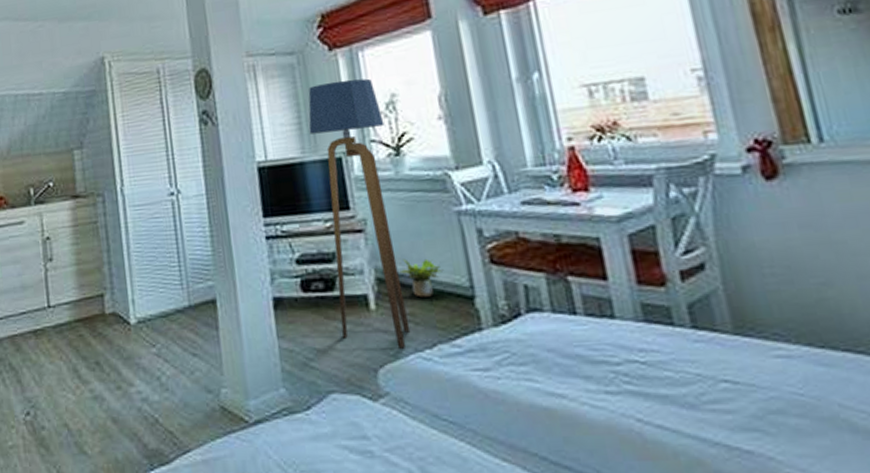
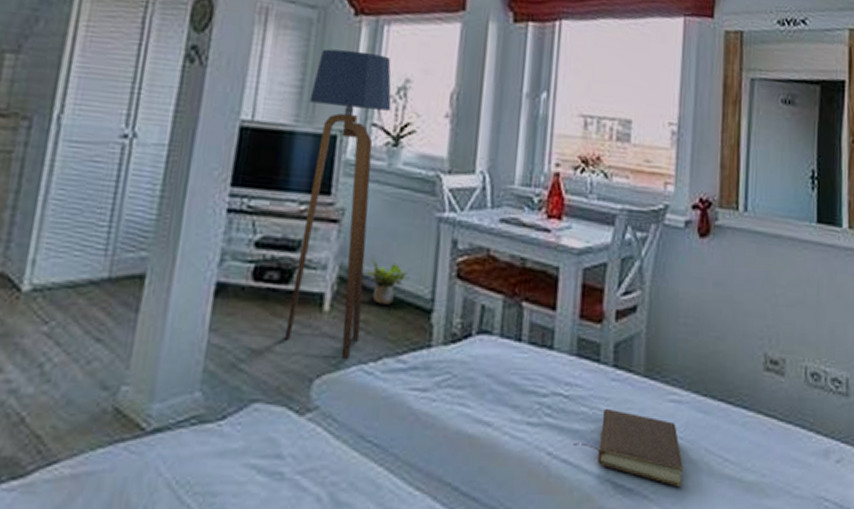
book: none [664,371,817,446] -> present [572,409,684,486]

